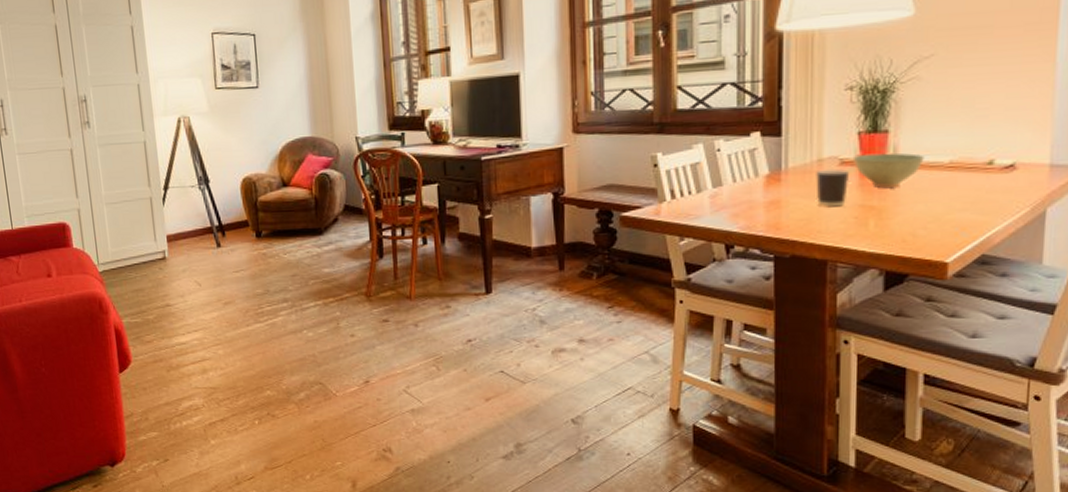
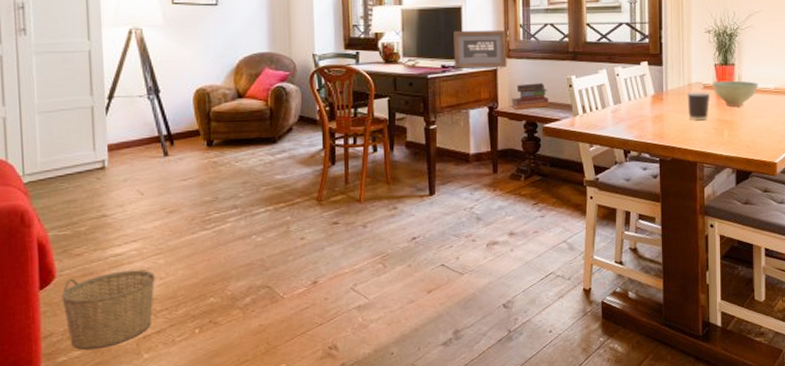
basket: none [137,359,217,431] -> present [61,269,155,350]
picture frame: none [510,99,575,148] -> present [454,29,507,68]
books: none [581,163,627,197] -> present [511,83,549,111]

